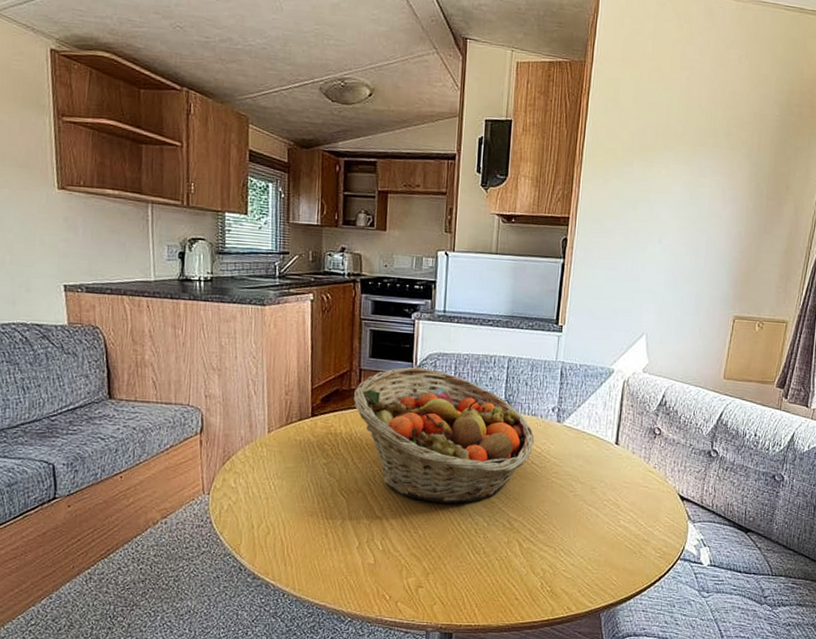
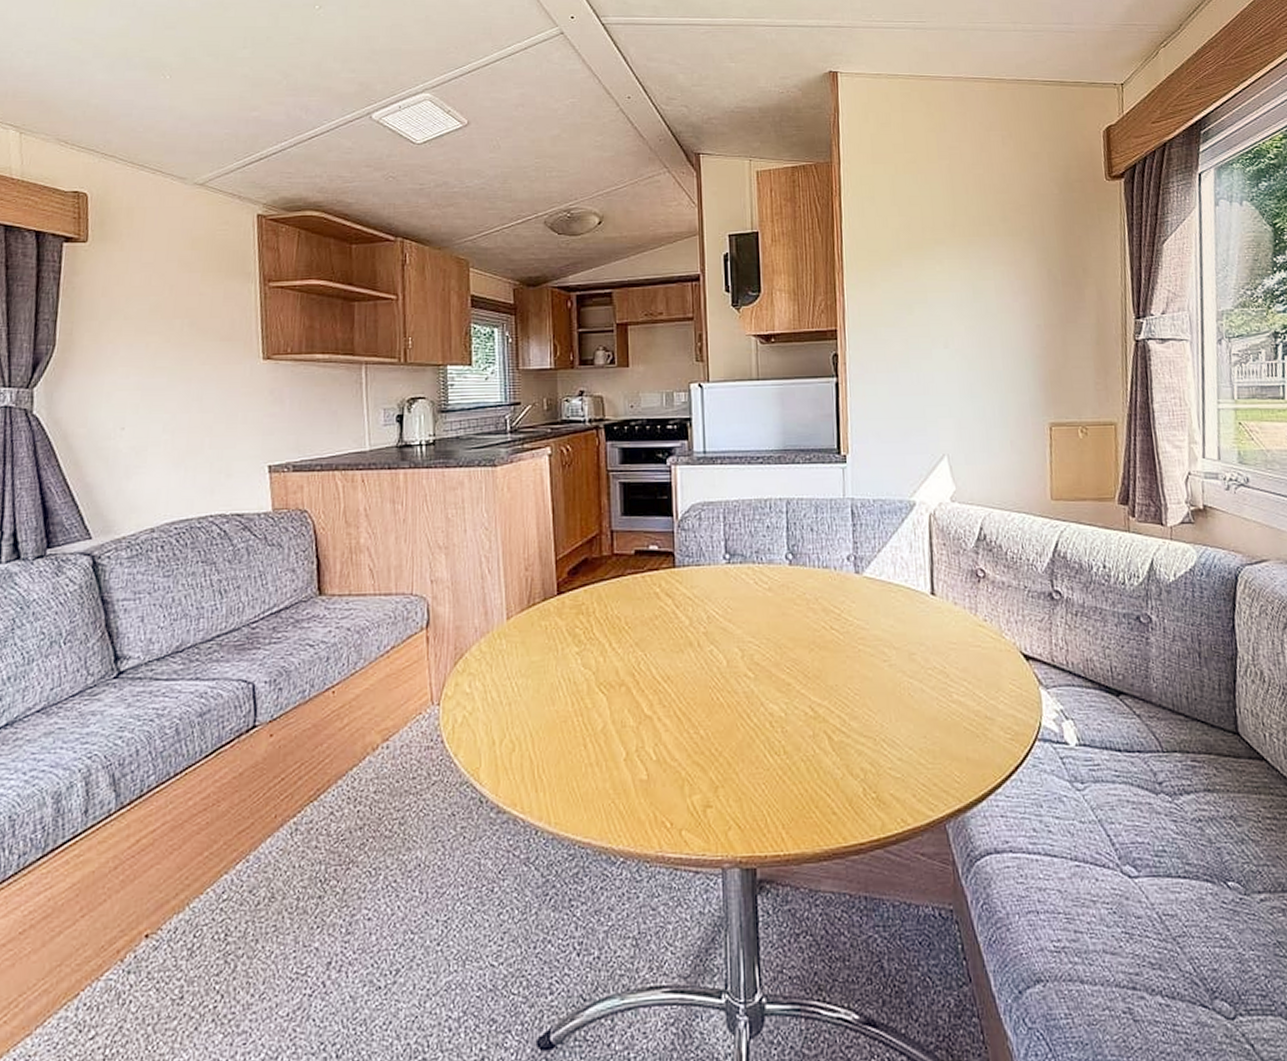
fruit basket: present [354,367,535,504] -> none [607,521,831,691]

